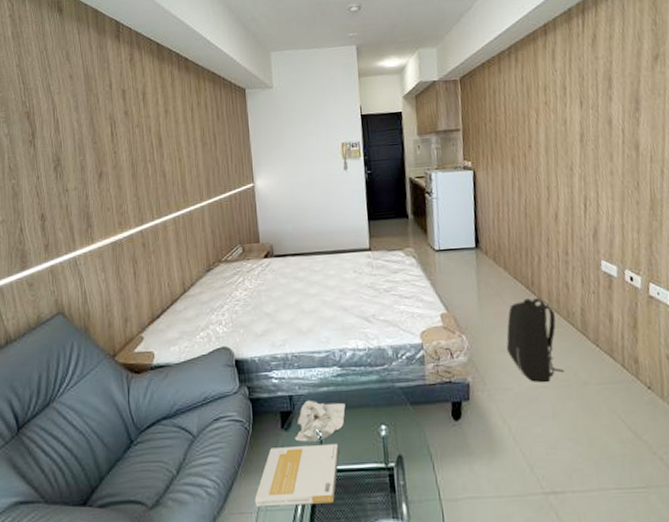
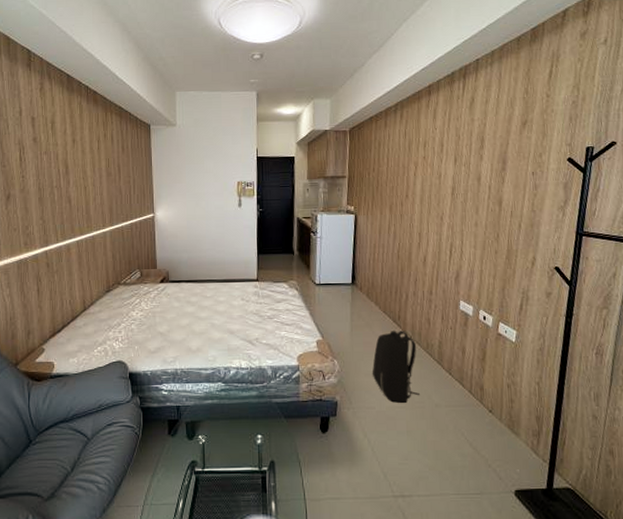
book: present [254,443,340,507] -> none [141,449,219,502]
tissue: present [295,400,346,442] -> none [180,410,227,447]

